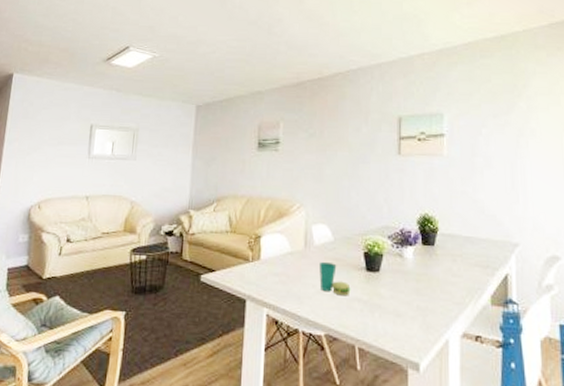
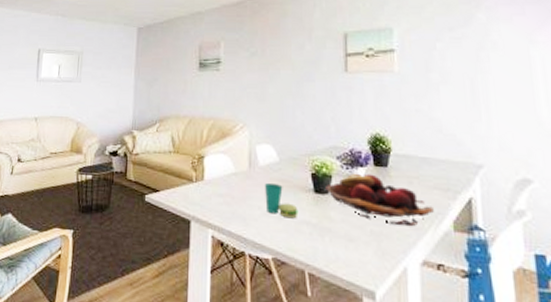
fruit basket: none [377,251,474,301] -> present [326,173,434,226]

